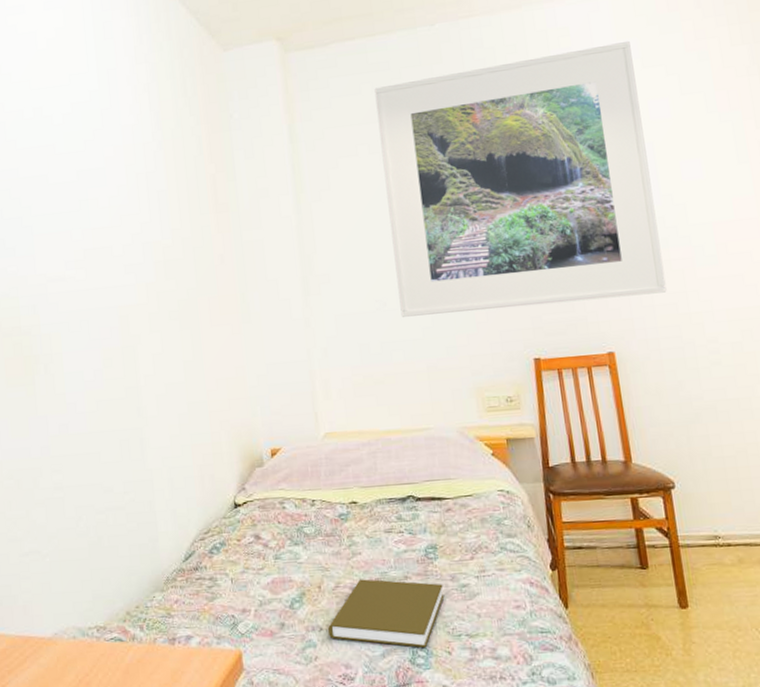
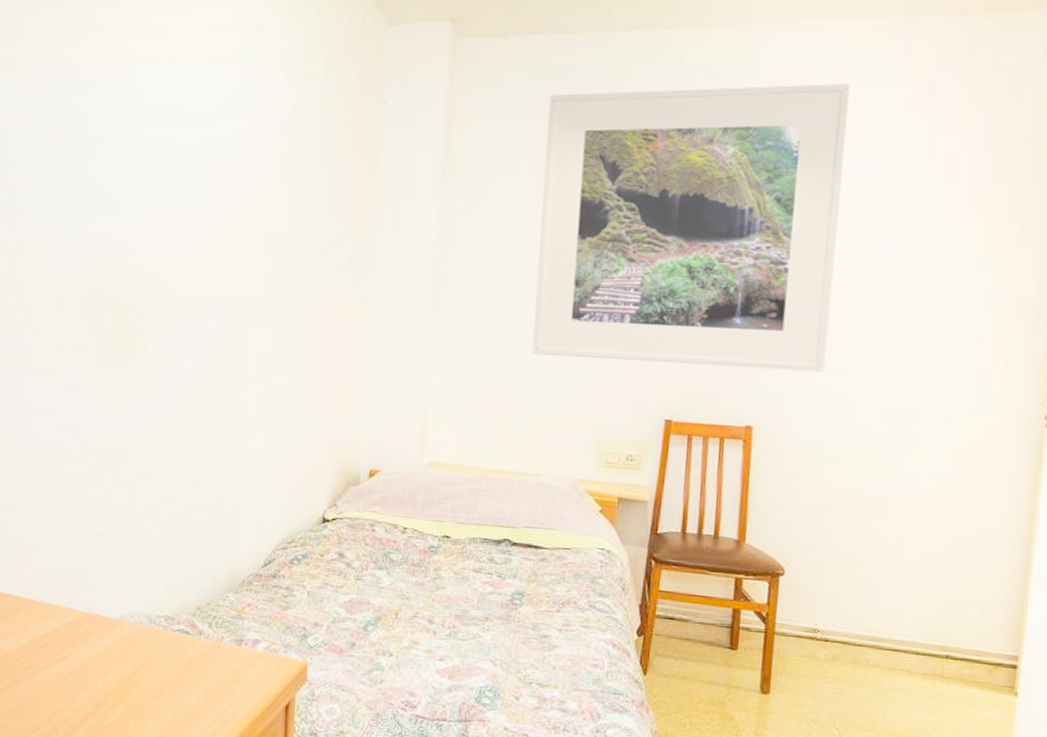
book: present [328,579,445,648] -> none [398,613,523,690]

